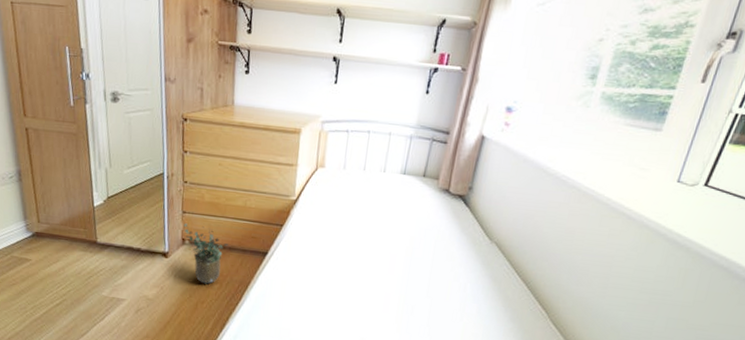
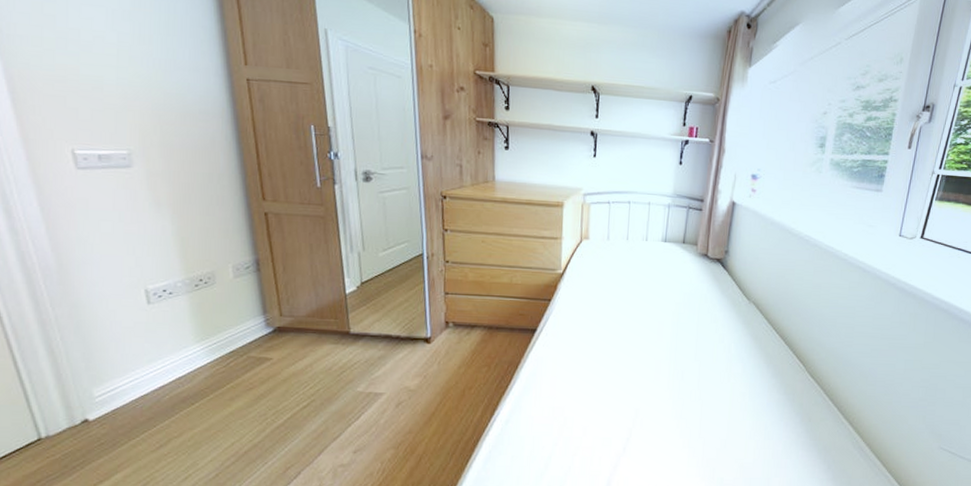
potted plant: present [184,223,229,285] -> none [447,305,495,368]

